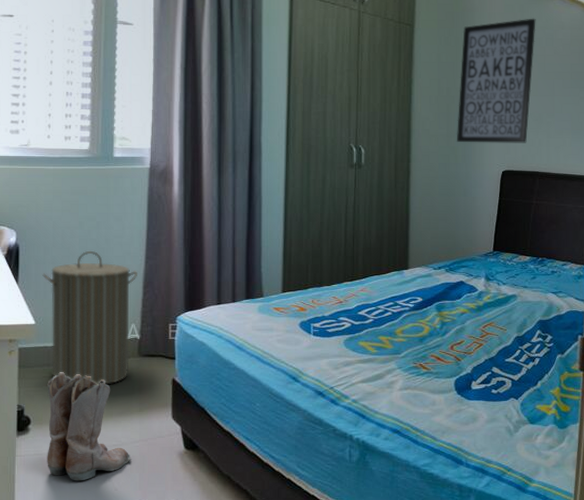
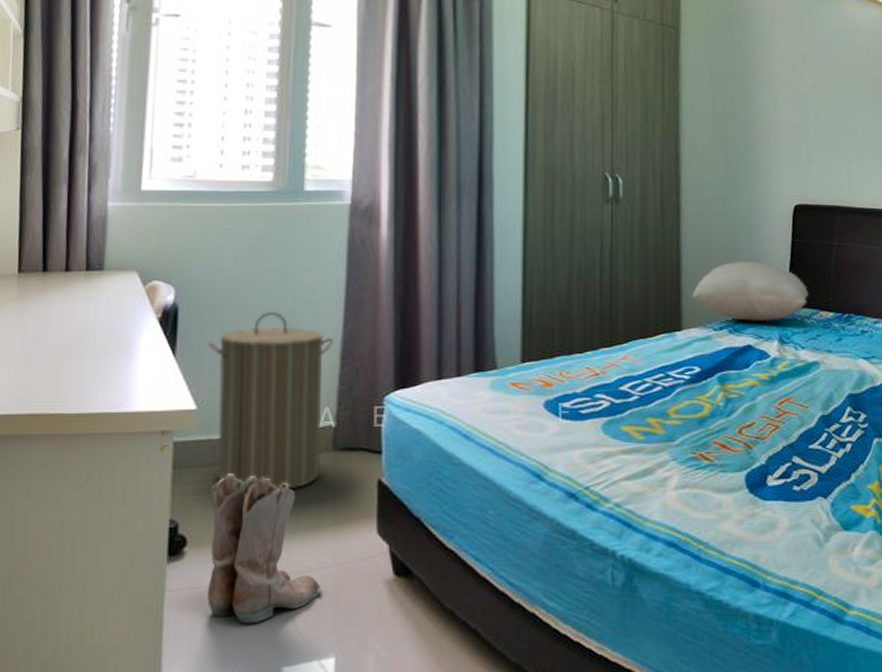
pillow: none [417,215,511,264] -> present [691,260,809,322]
wall art: present [457,18,536,143] -> none [736,20,828,171]

